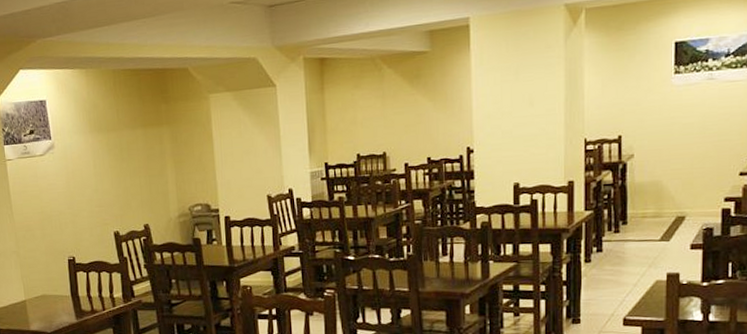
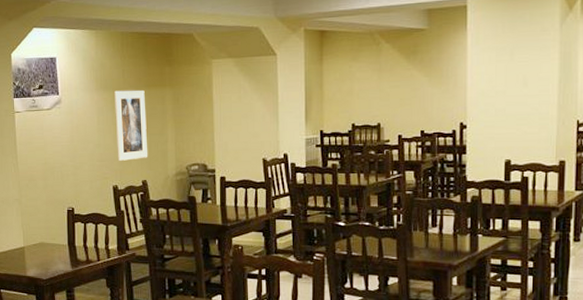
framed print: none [109,130,149,205] -> present [114,90,148,161]

